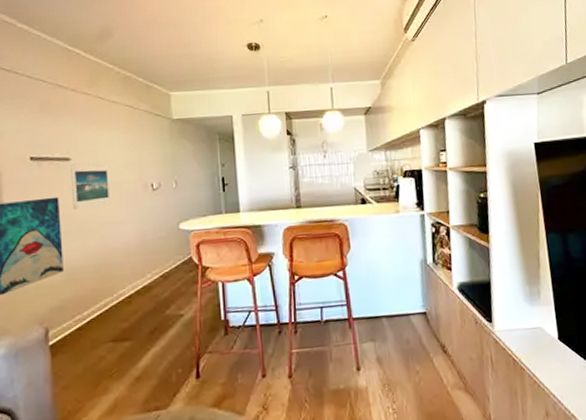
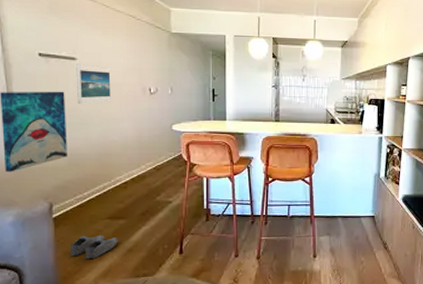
shoe: none [69,361,125,394] -> present [69,234,119,260]

